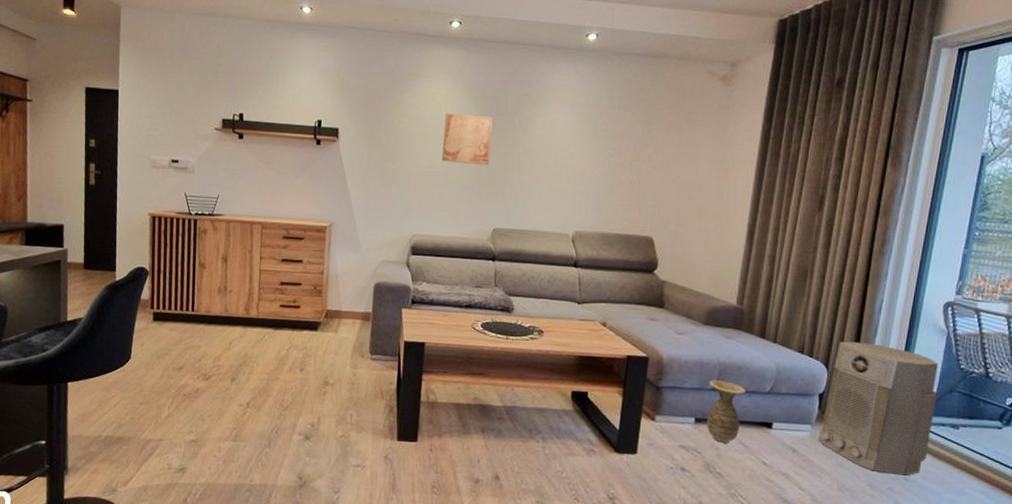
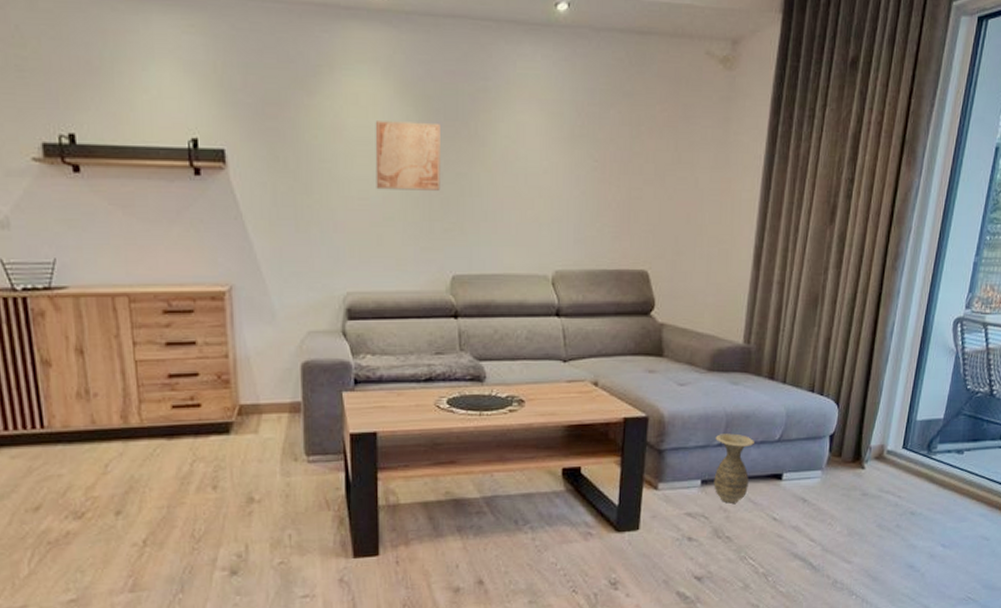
air purifier: present [818,341,938,476] -> none [829,372,946,510]

